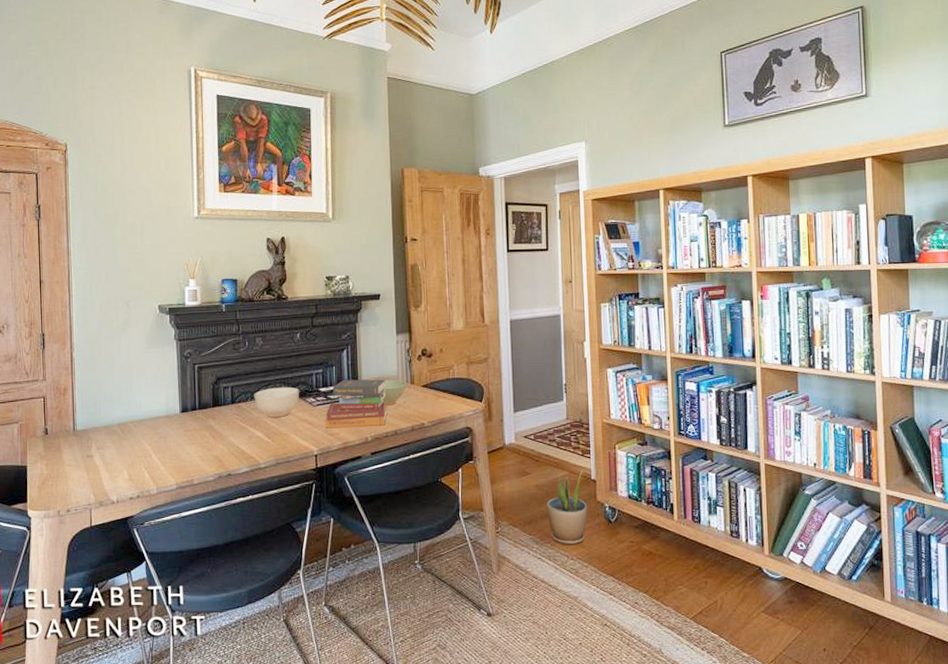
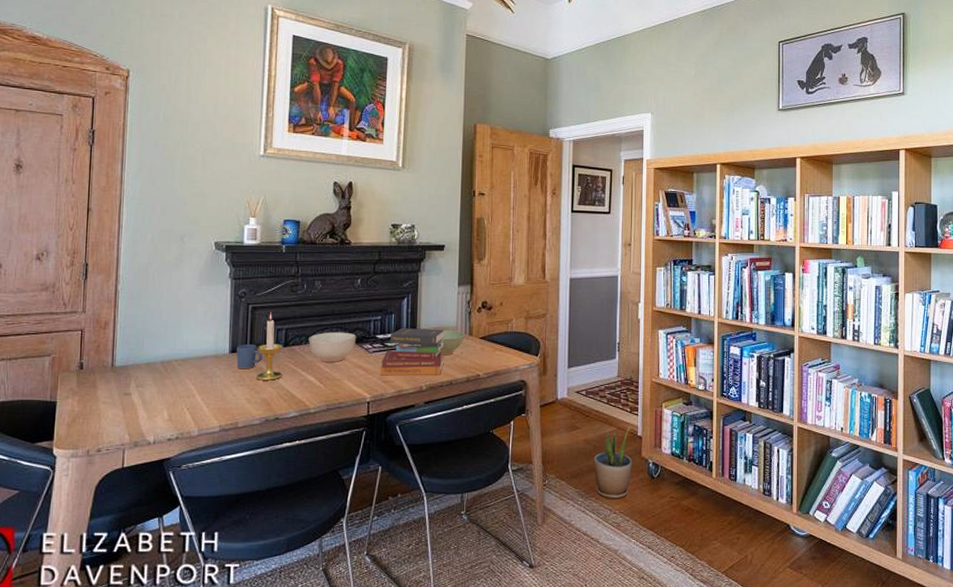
mug: none [186,403,211,428] -> present [236,345,262,370]
candlestick: none [205,371,231,438] -> present [255,312,283,380]

